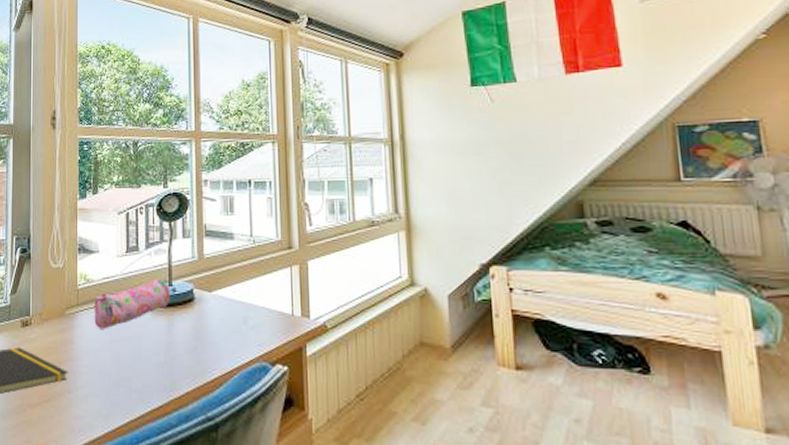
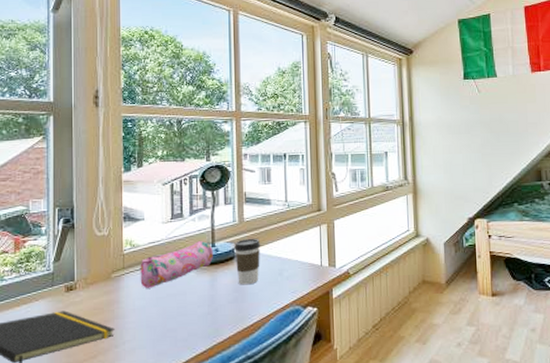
coffee cup: none [193,278,223,333] -> present [234,238,261,285]

